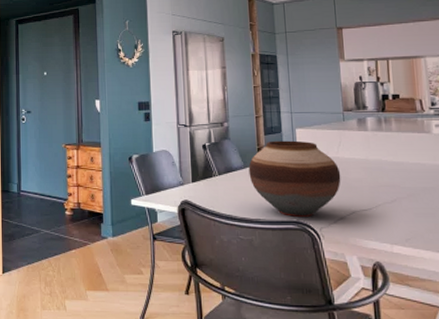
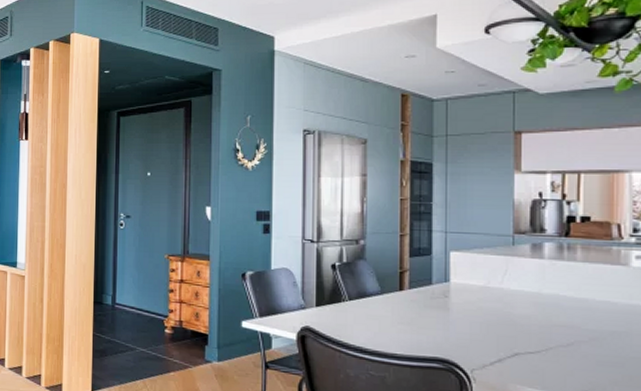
vase: present [248,140,341,217] -> none [386,264,504,356]

